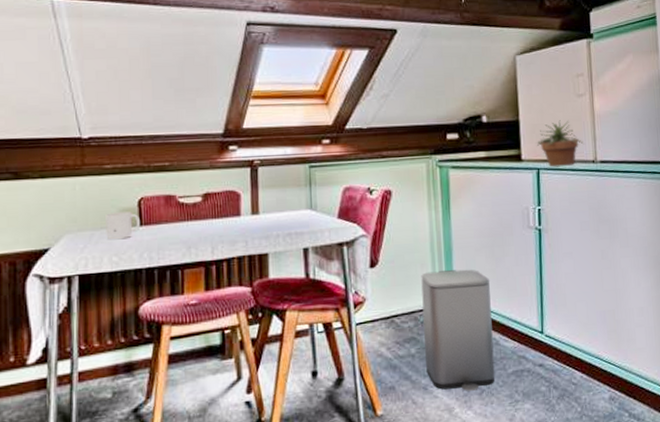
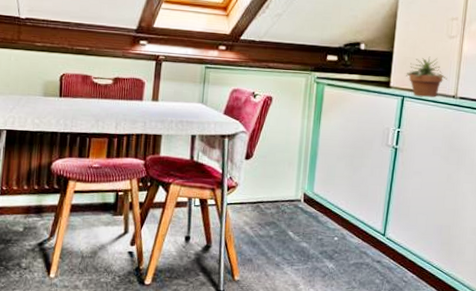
mug: present [105,211,140,240] -> none [31,83,60,106]
pedal bin: present [421,269,495,391] -> none [280,170,346,273]

